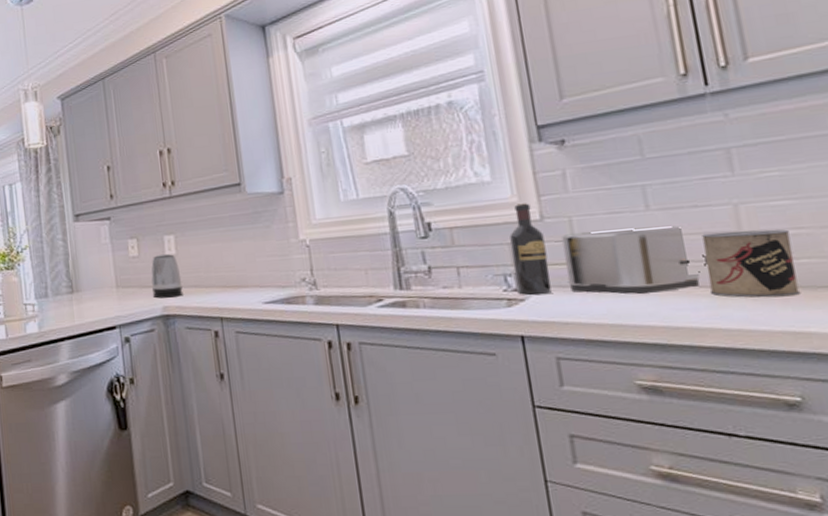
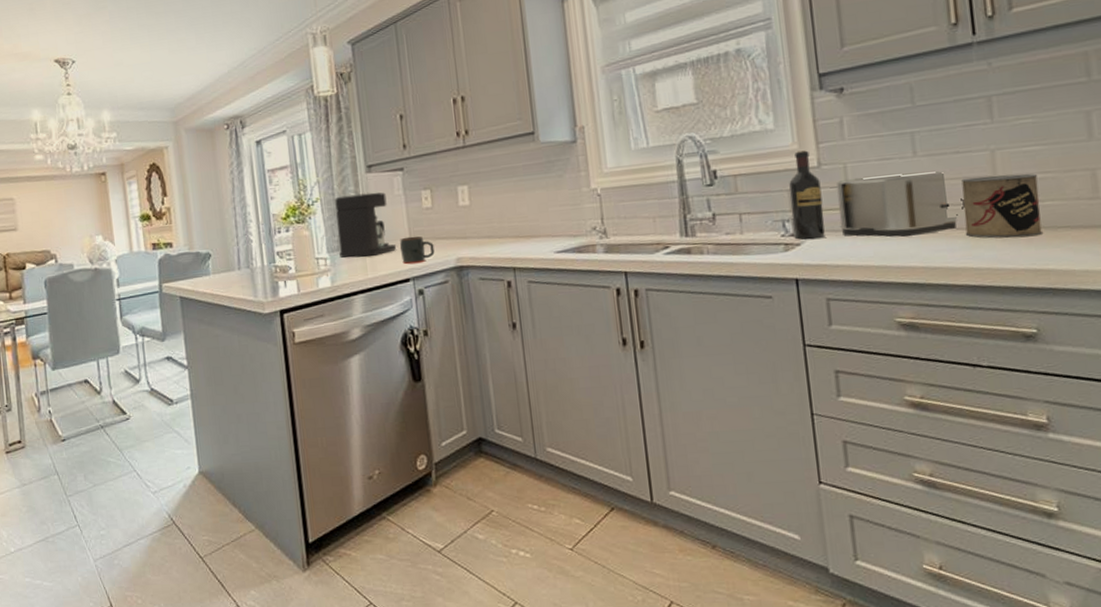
coffee maker: none [43,240,102,304] -> present [335,192,396,258]
mug: none [106,284,141,312] -> present [400,235,435,265]
kettle: present [151,253,183,298] -> none [444,204,477,250]

